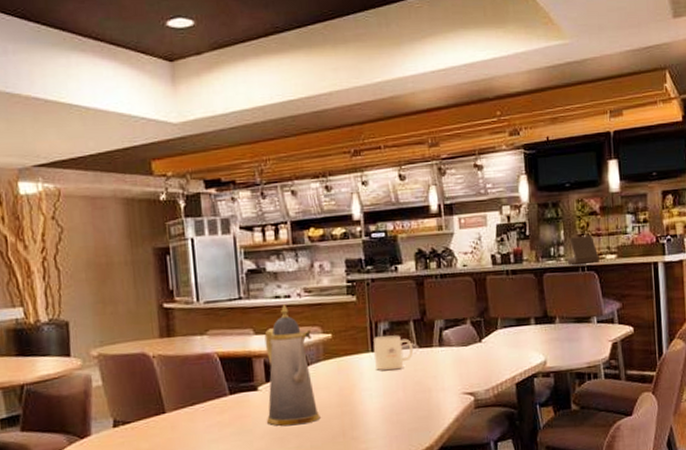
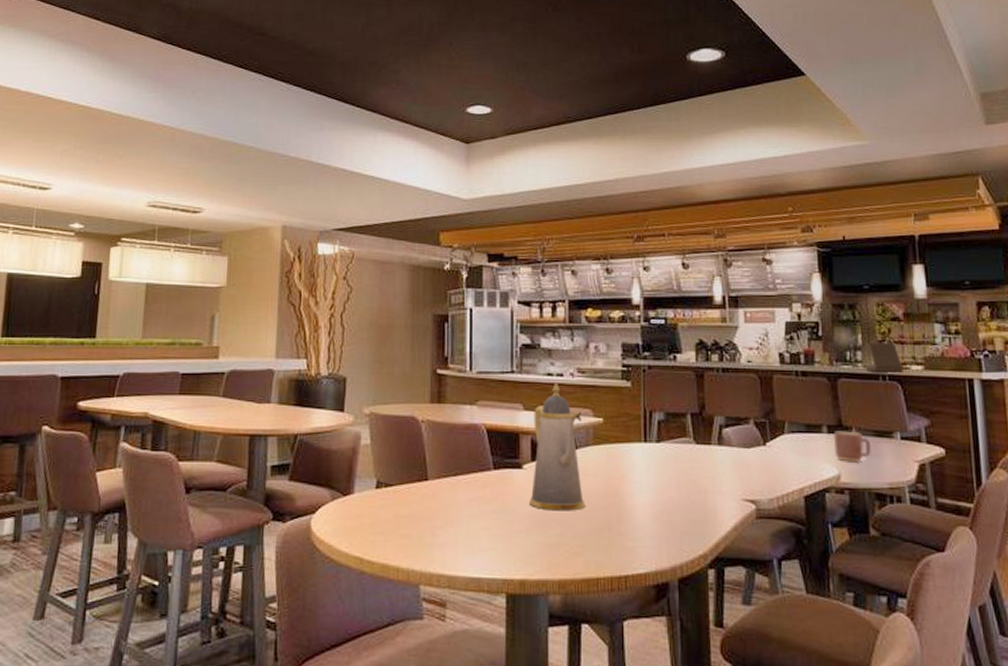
mug: present [373,335,414,371] -> none [646,427,690,465]
mug: none [539,320,573,348] -> present [833,430,872,463]

